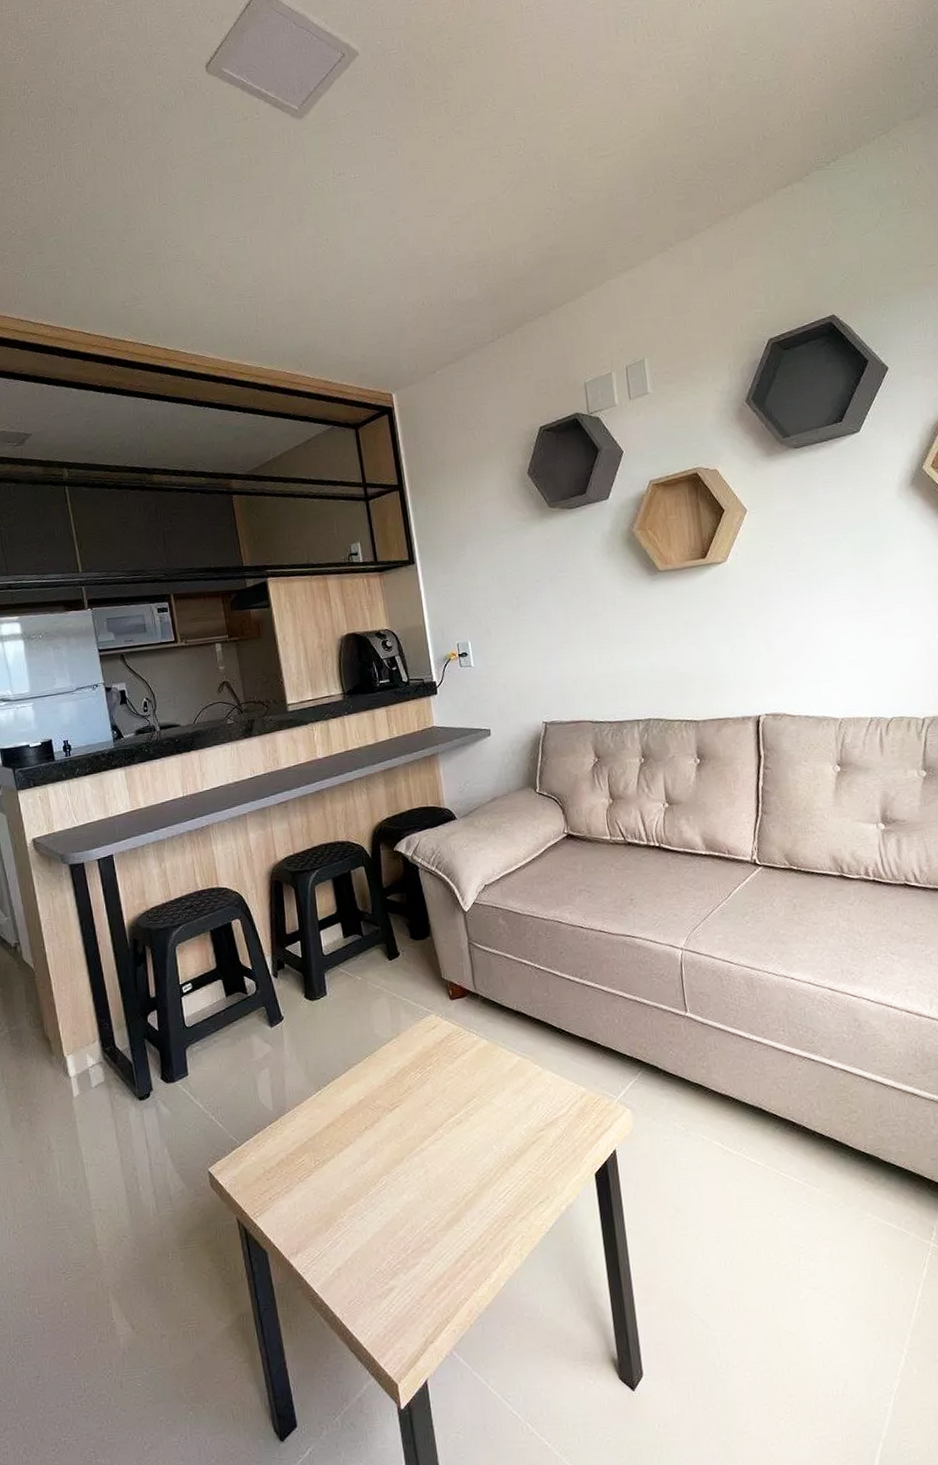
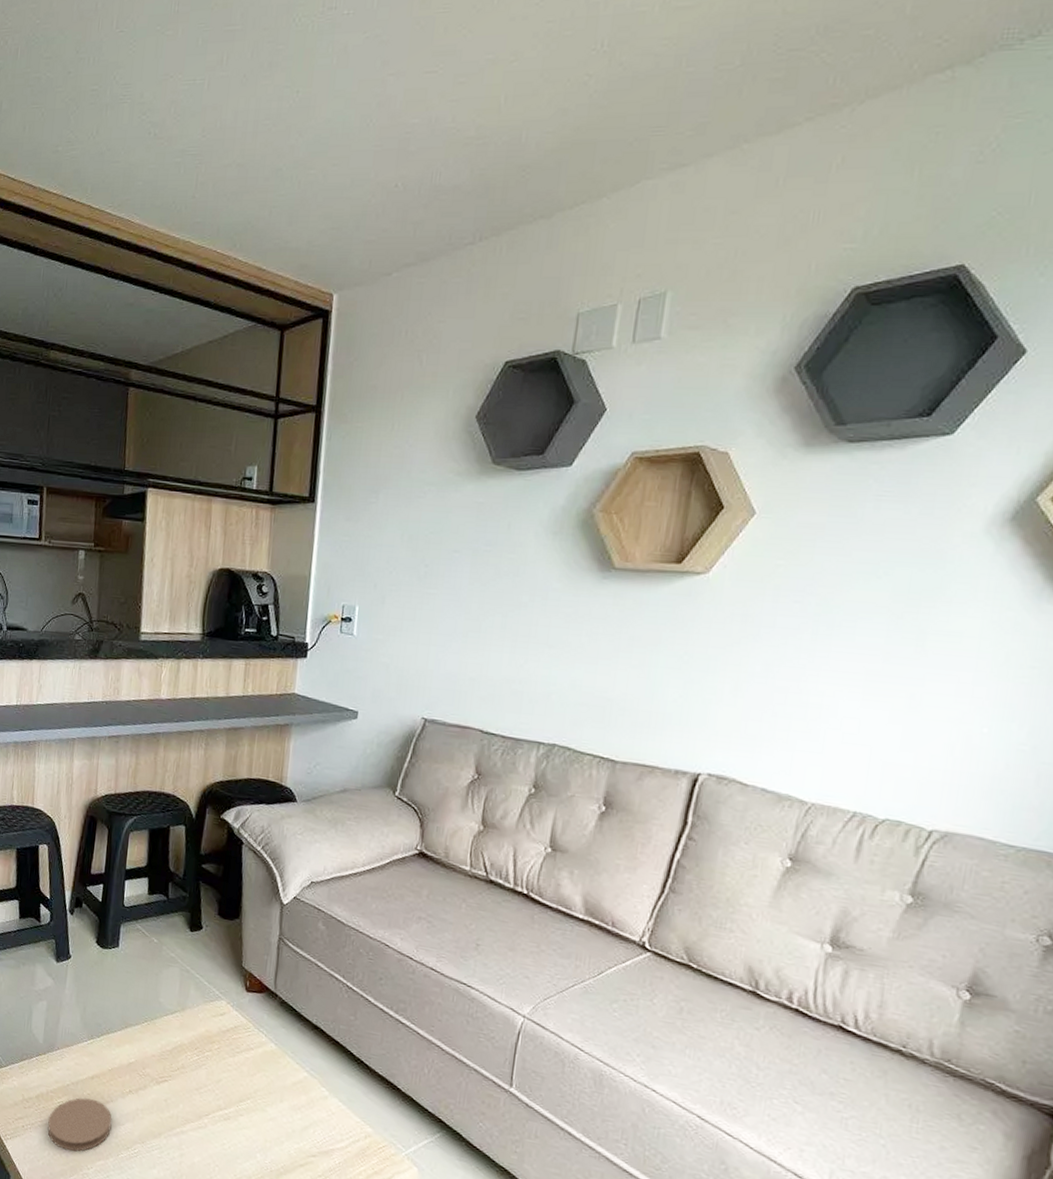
coaster: none [293,1148,356,1207] -> present [47,1097,112,1152]

